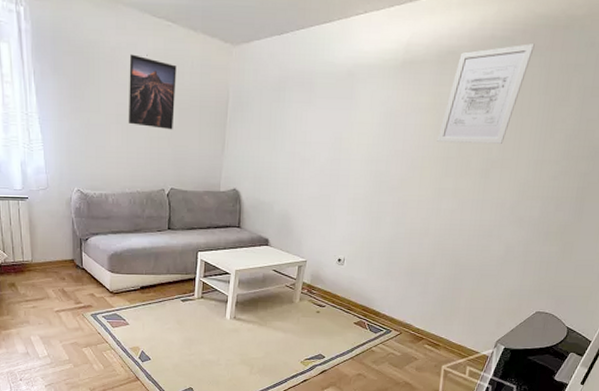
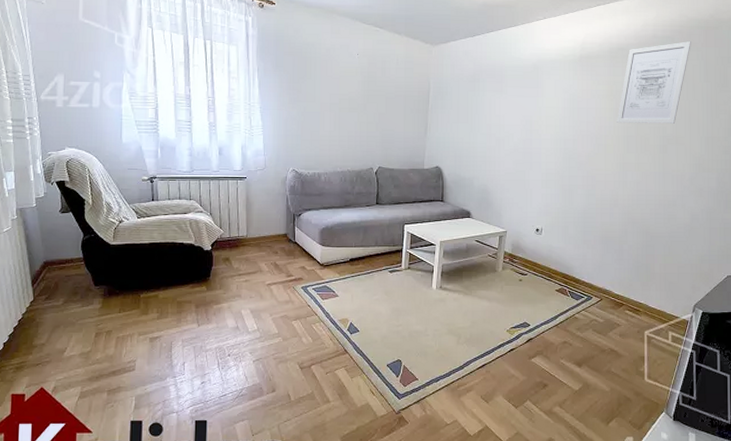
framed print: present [128,54,177,130] -> none [340,54,384,116]

